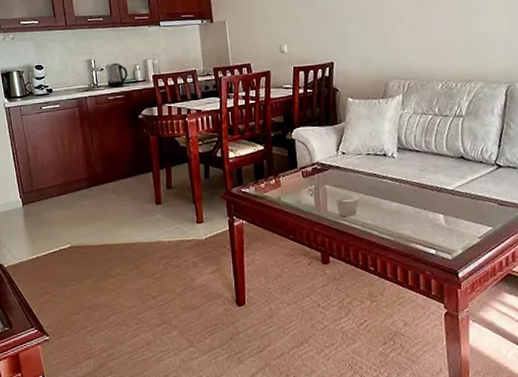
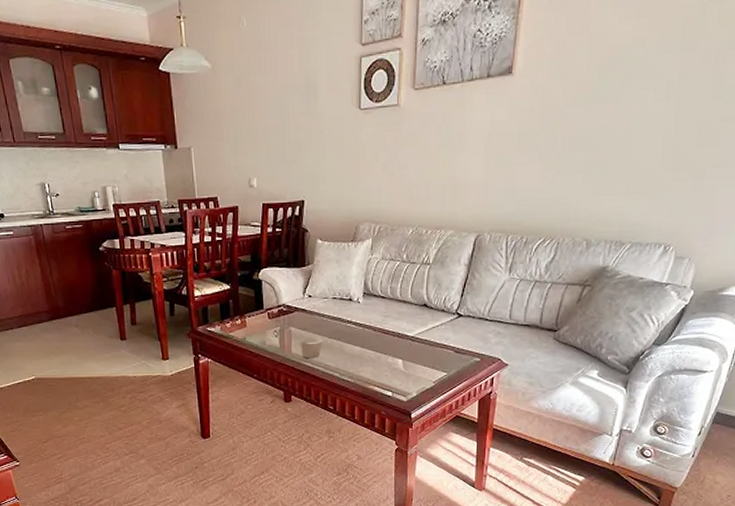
kettle: present [105,62,128,88] -> none [61,188,86,216]

